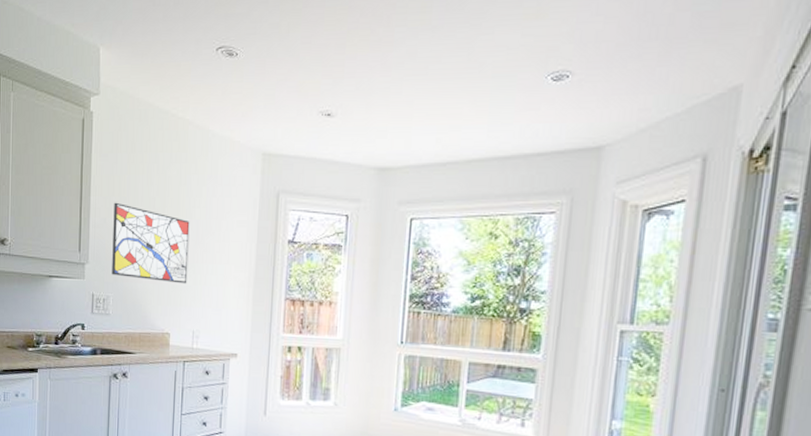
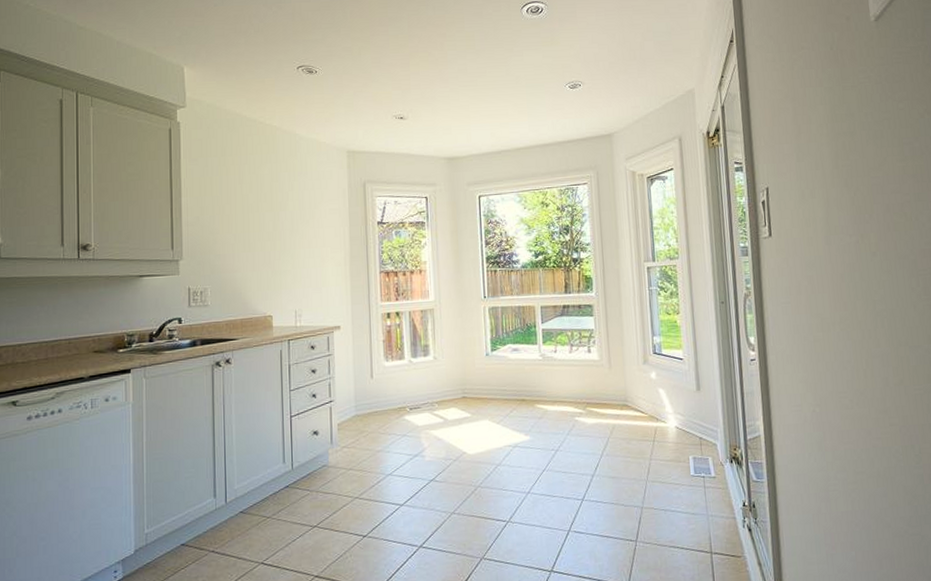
wall art: present [112,202,190,284] -> none [207,201,286,269]

